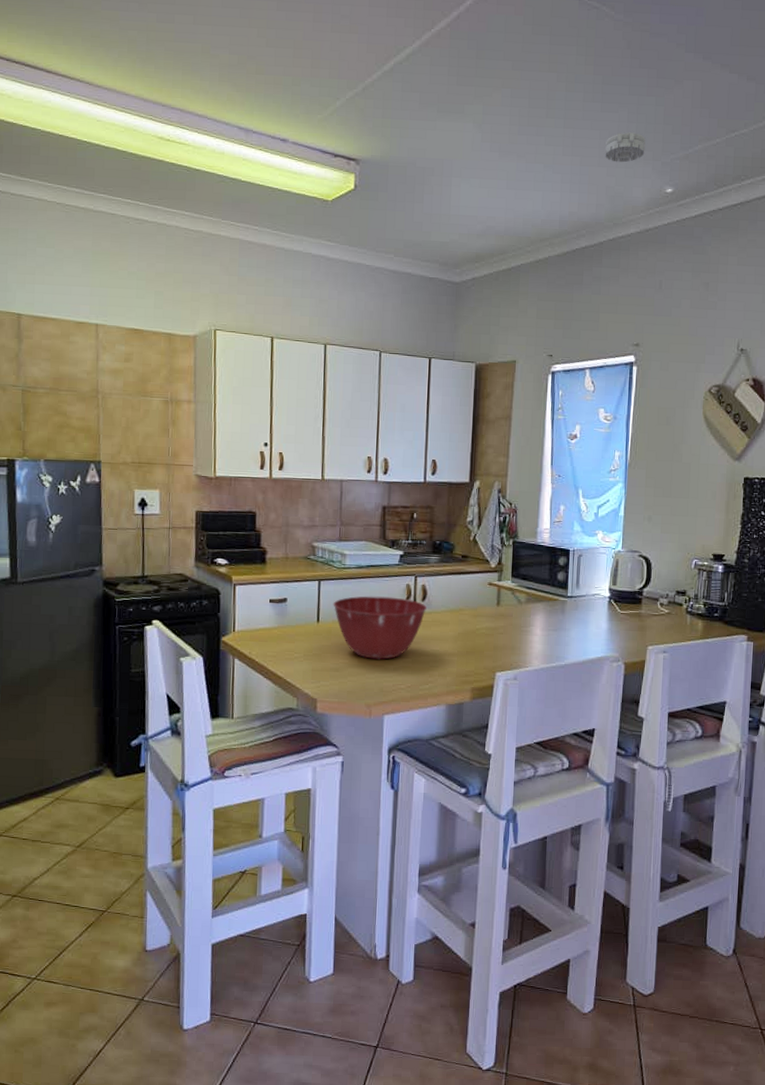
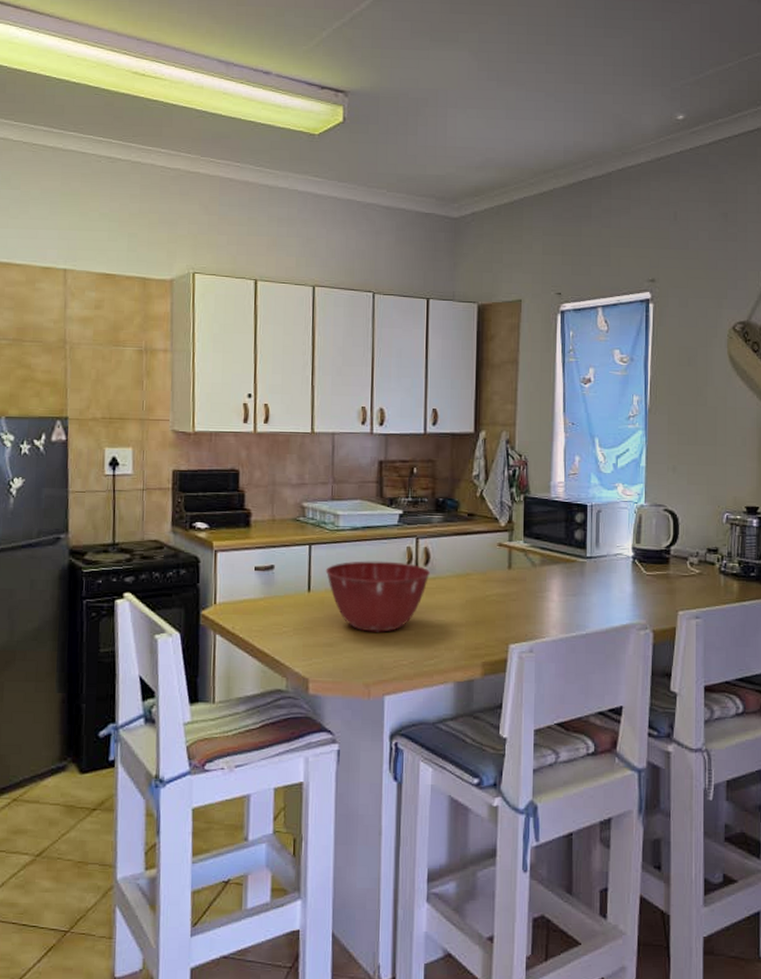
smoke detector: present [605,132,646,163] -> none [610,58,653,90]

